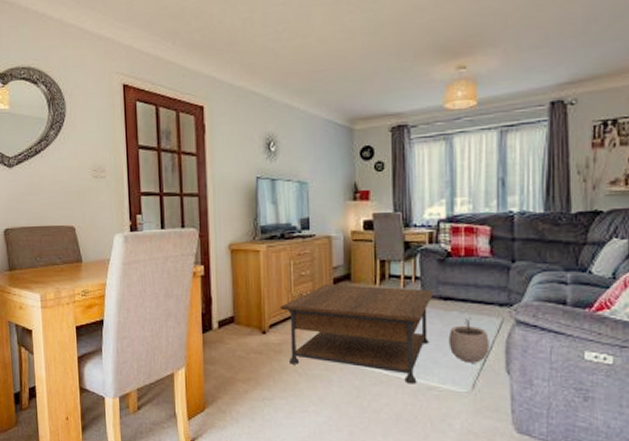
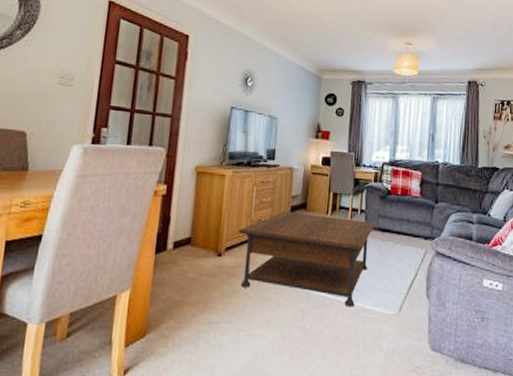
plant pot: present [448,317,489,363] -> none [383,248,415,288]

